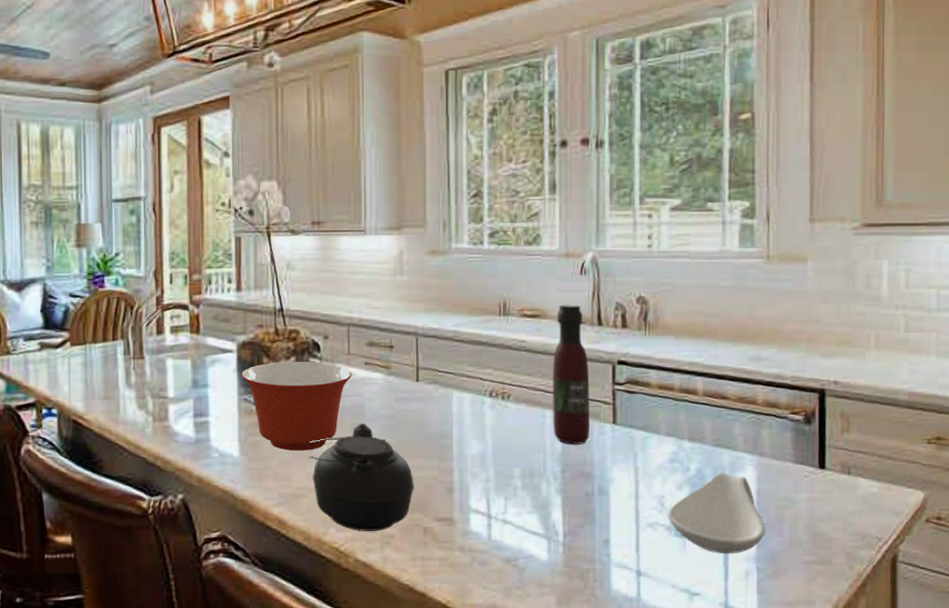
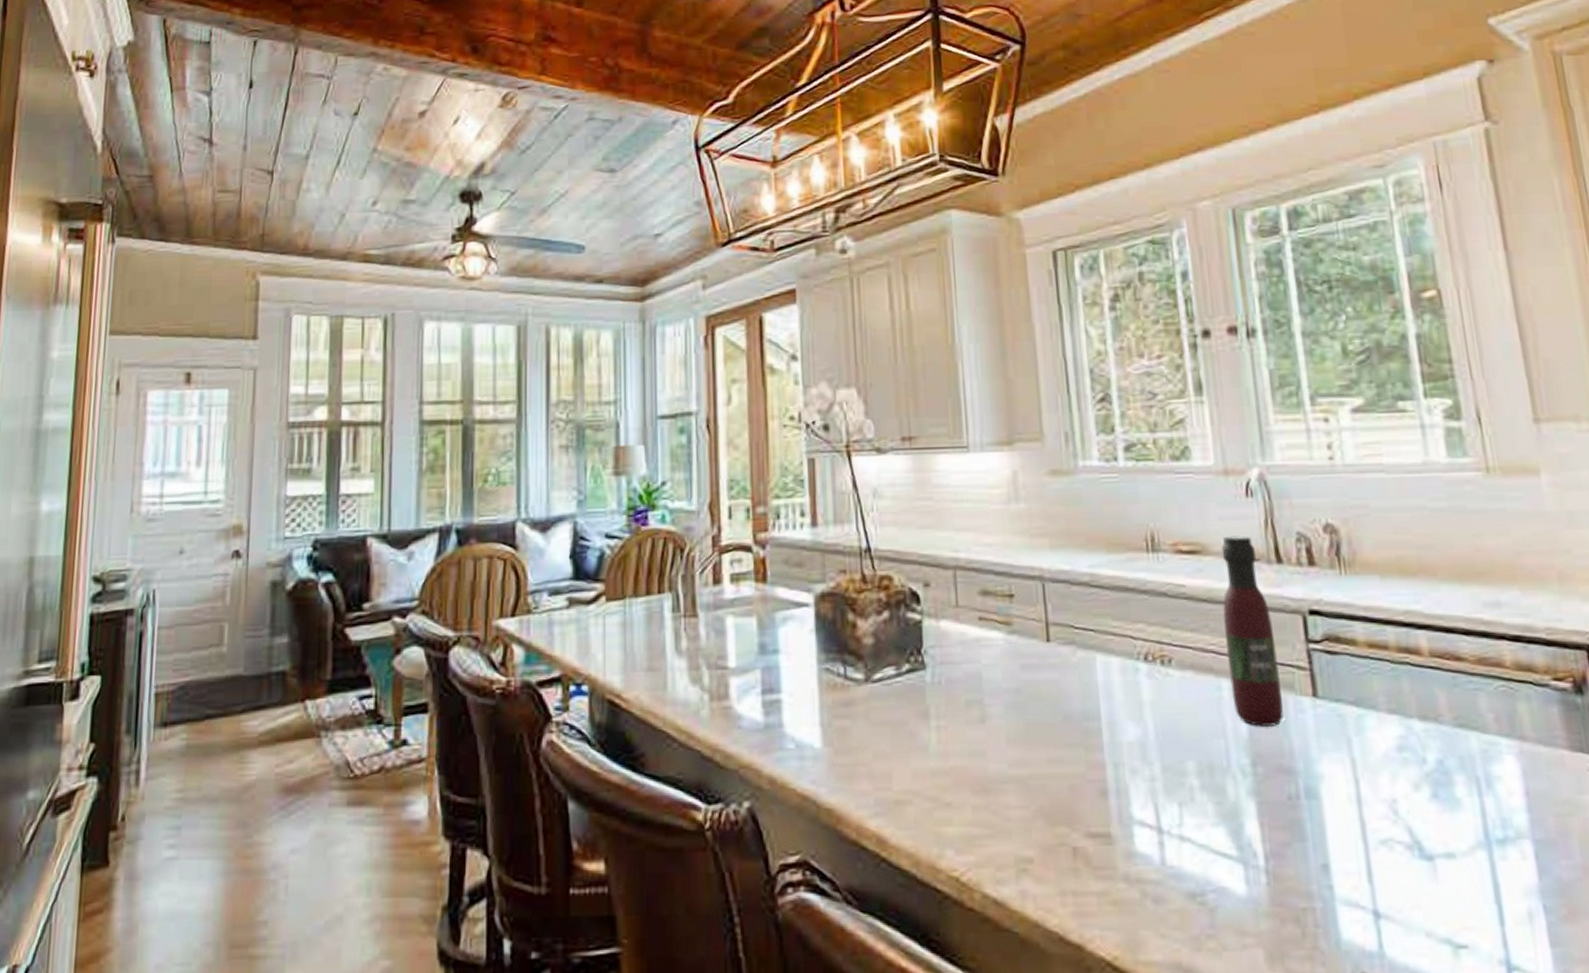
mixing bowl: present [242,362,352,451] -> none [821,617,963,739]
teapot: present [308,424,414,531] -> none [910,701,1055,853]
spoon rest: present [667,472,765,553] -> none [1405,764,1547,884]

